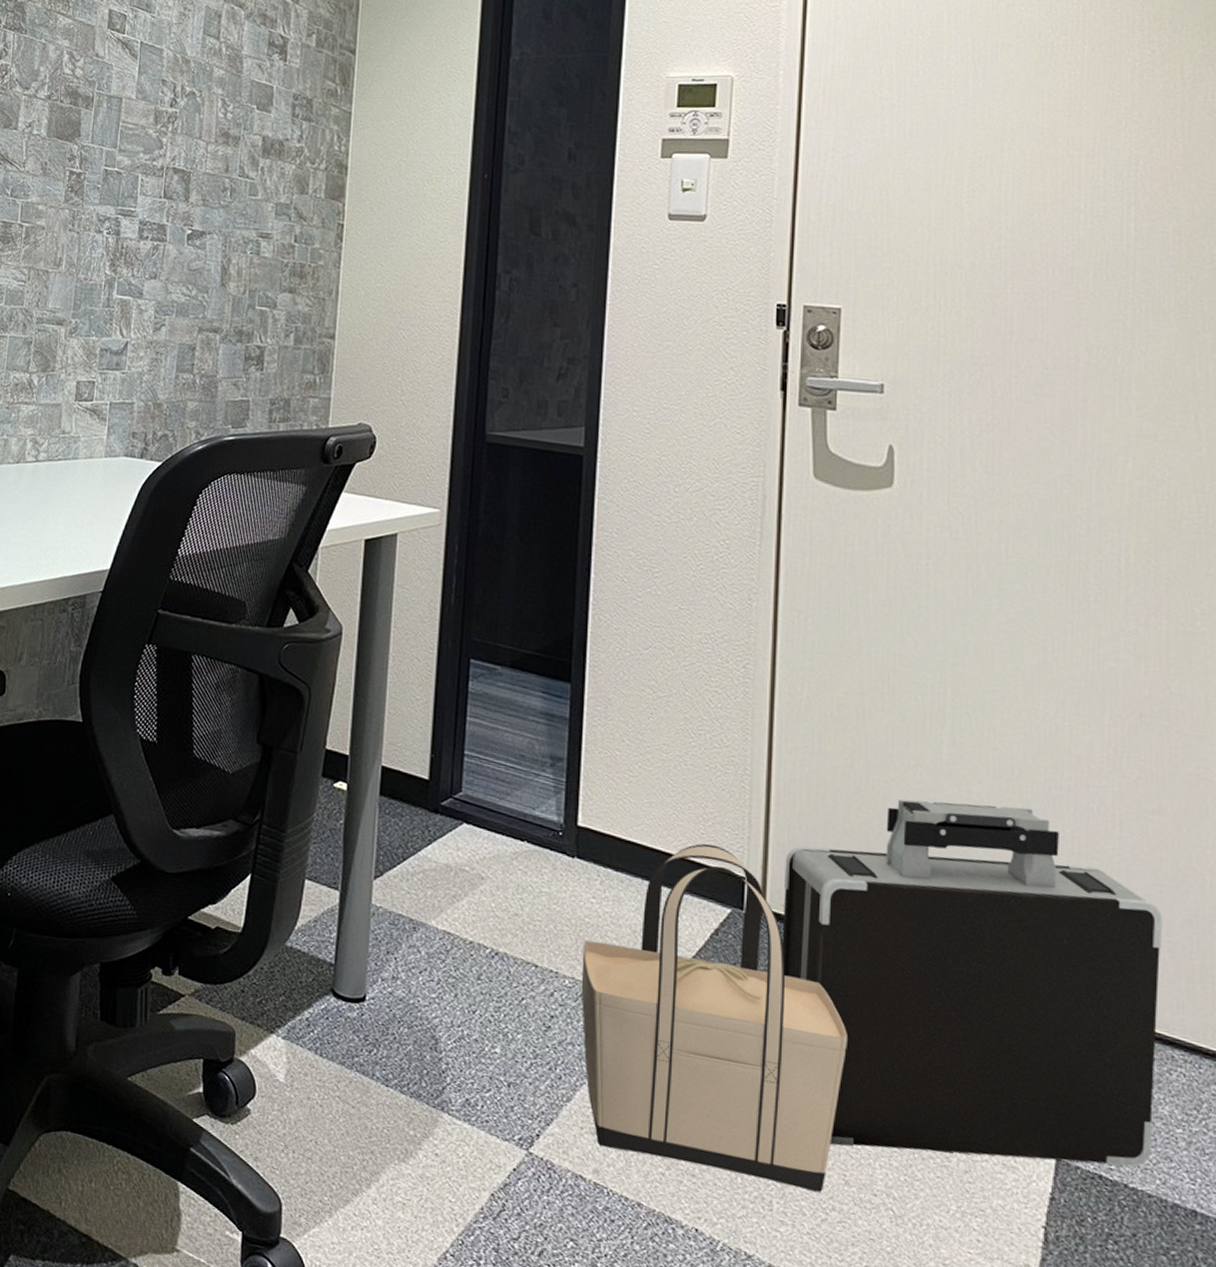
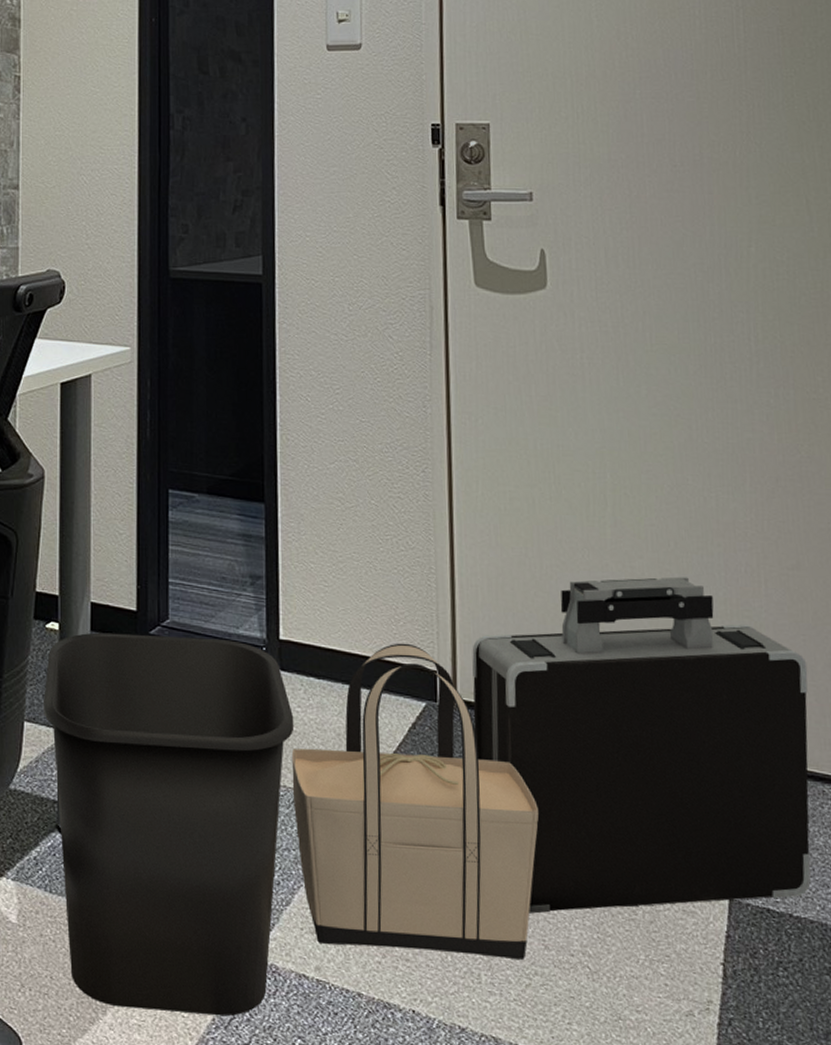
waste bin: none [326,796,588,1208] -> present [44,632,295,1016]

